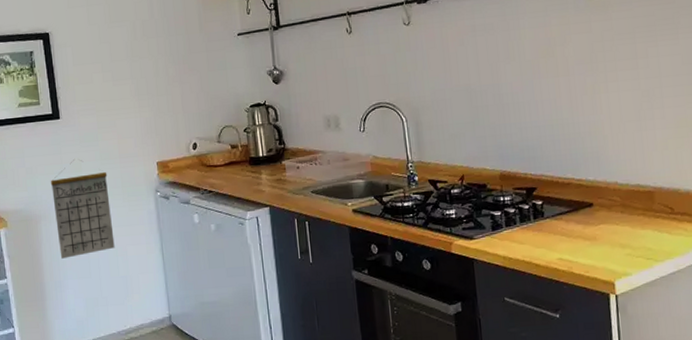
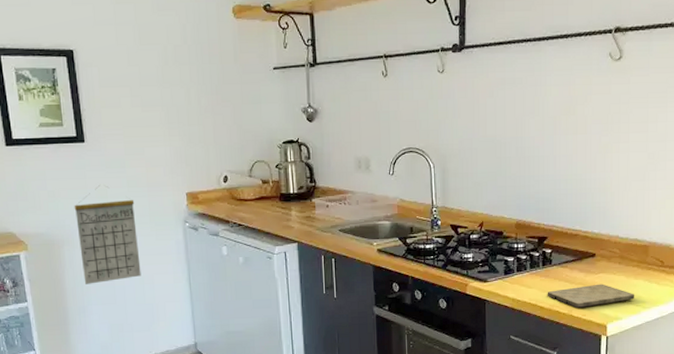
cutting board: none [542,236,643,264] -> present [547,284,634,308]

